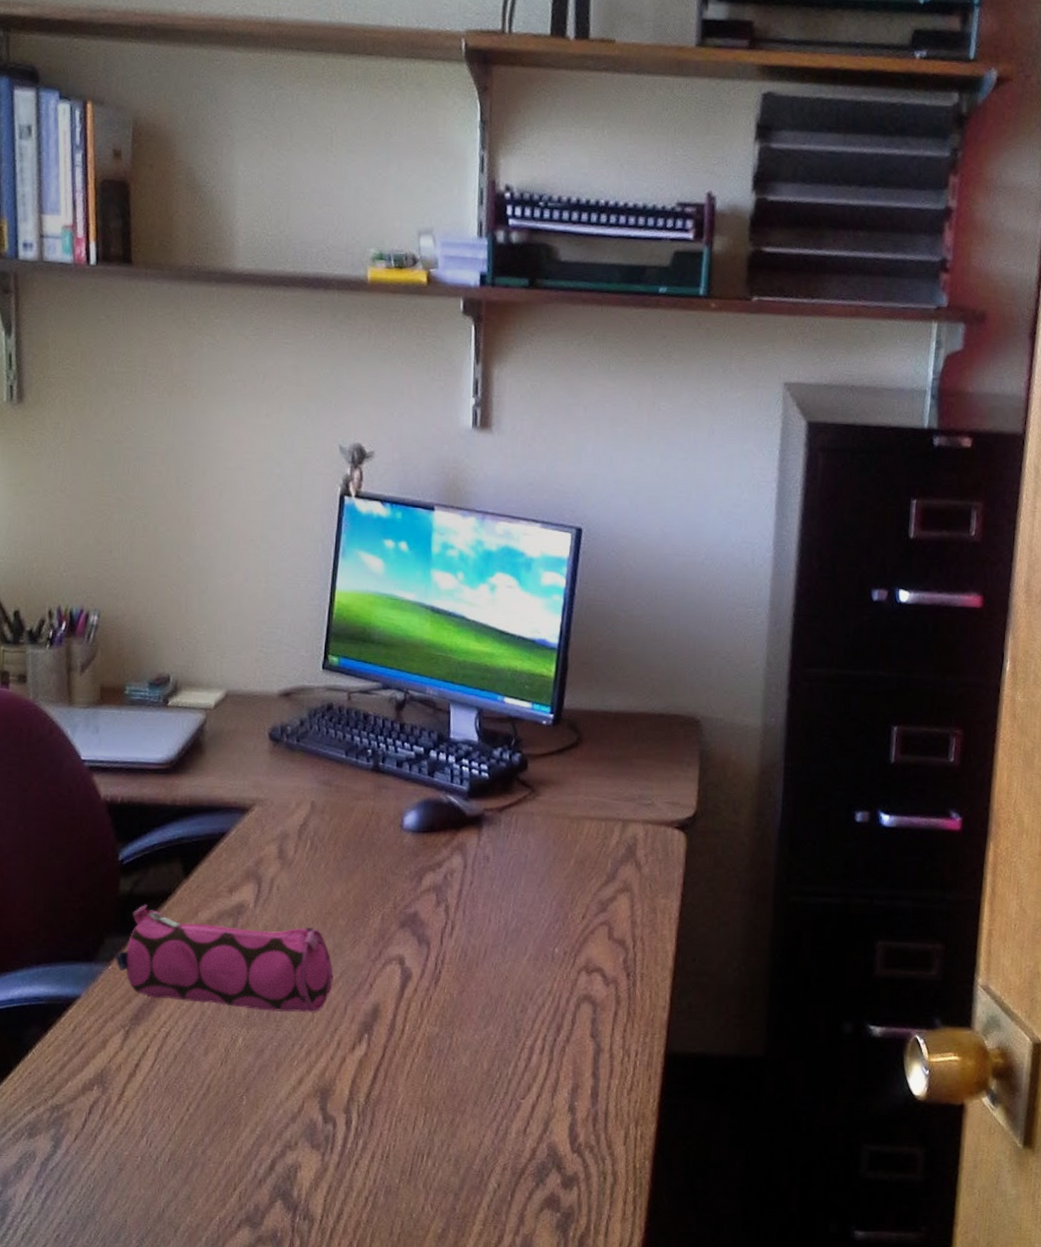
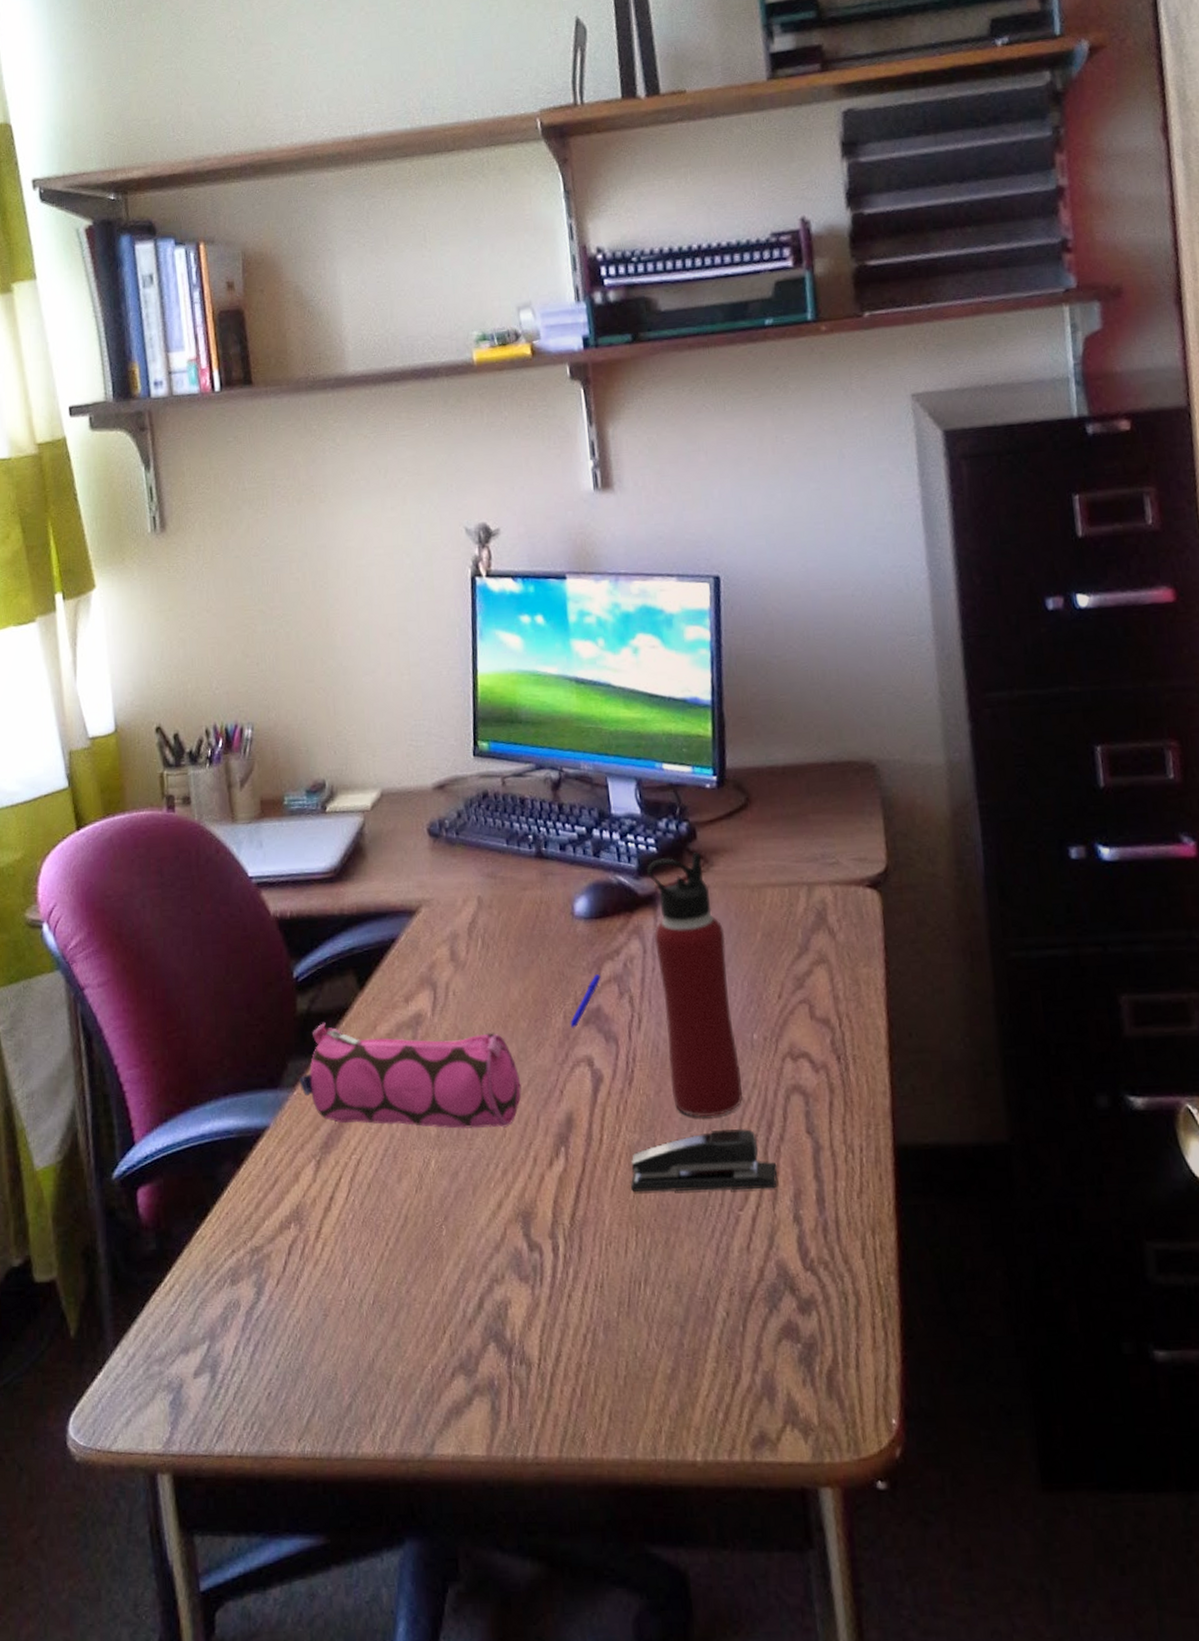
pen: none [387,883,421,930] -> present [570,974,601,1028]
stapler: none [425,1028,560,1083] -> present [630,1128,778,1192]
water bottle: none [474,782,542,1017] -> present [647,852,742,1118]

